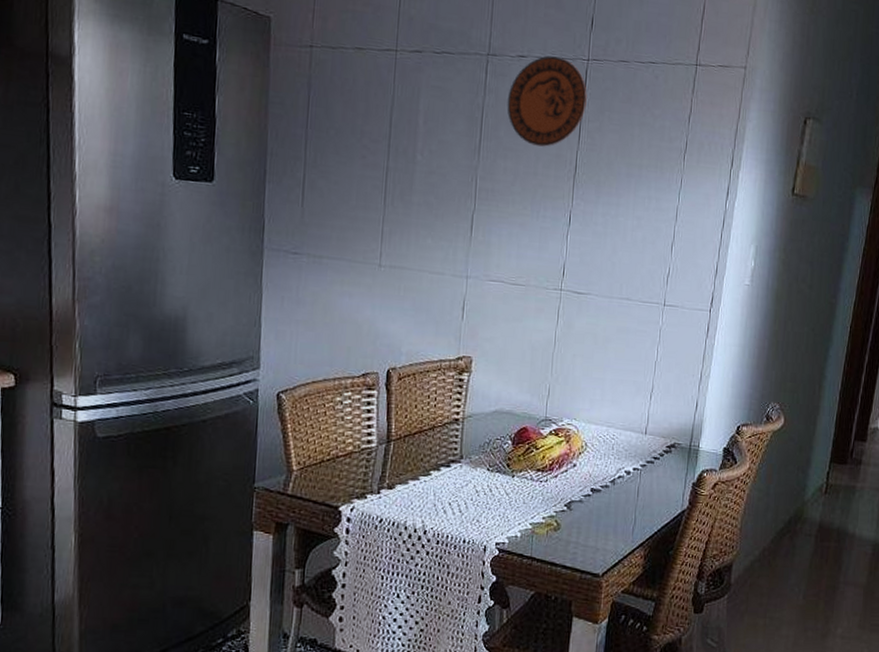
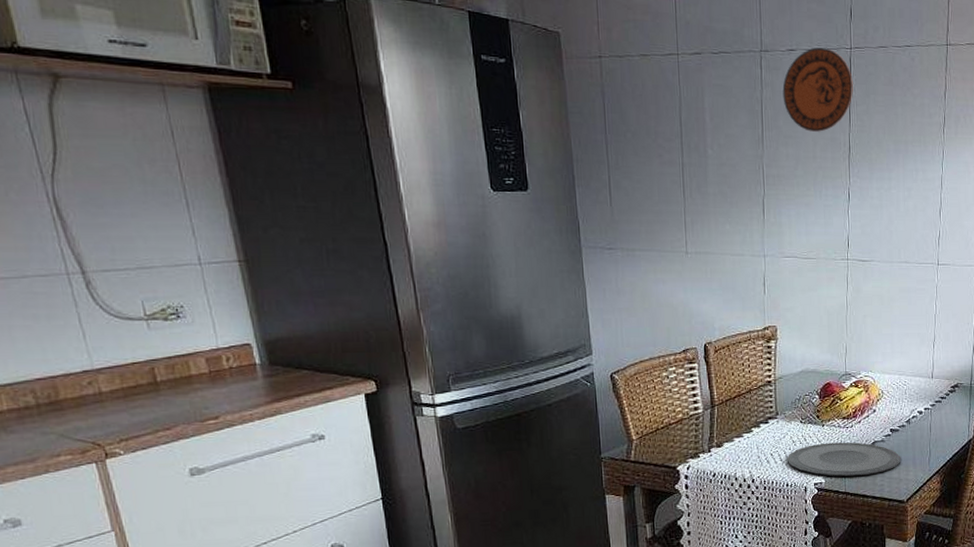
plate: none [467,496,601,541] -> present [787,442,901,477]

